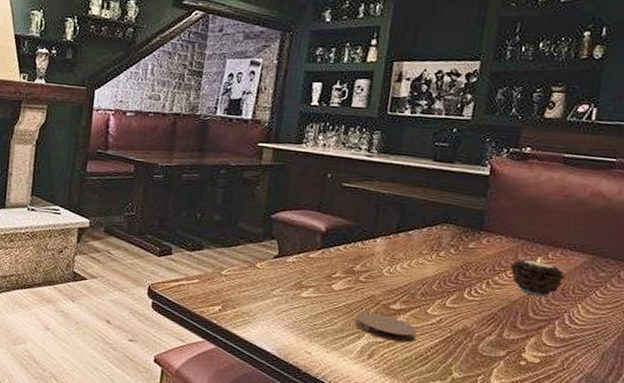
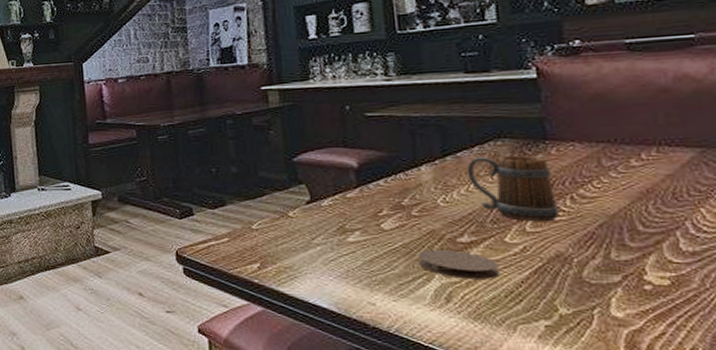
beer mug: none [412,236,478,300] -> present [467,155,560,221]
candle: present [510,257,566,297] -> none [595,159,672,206]

